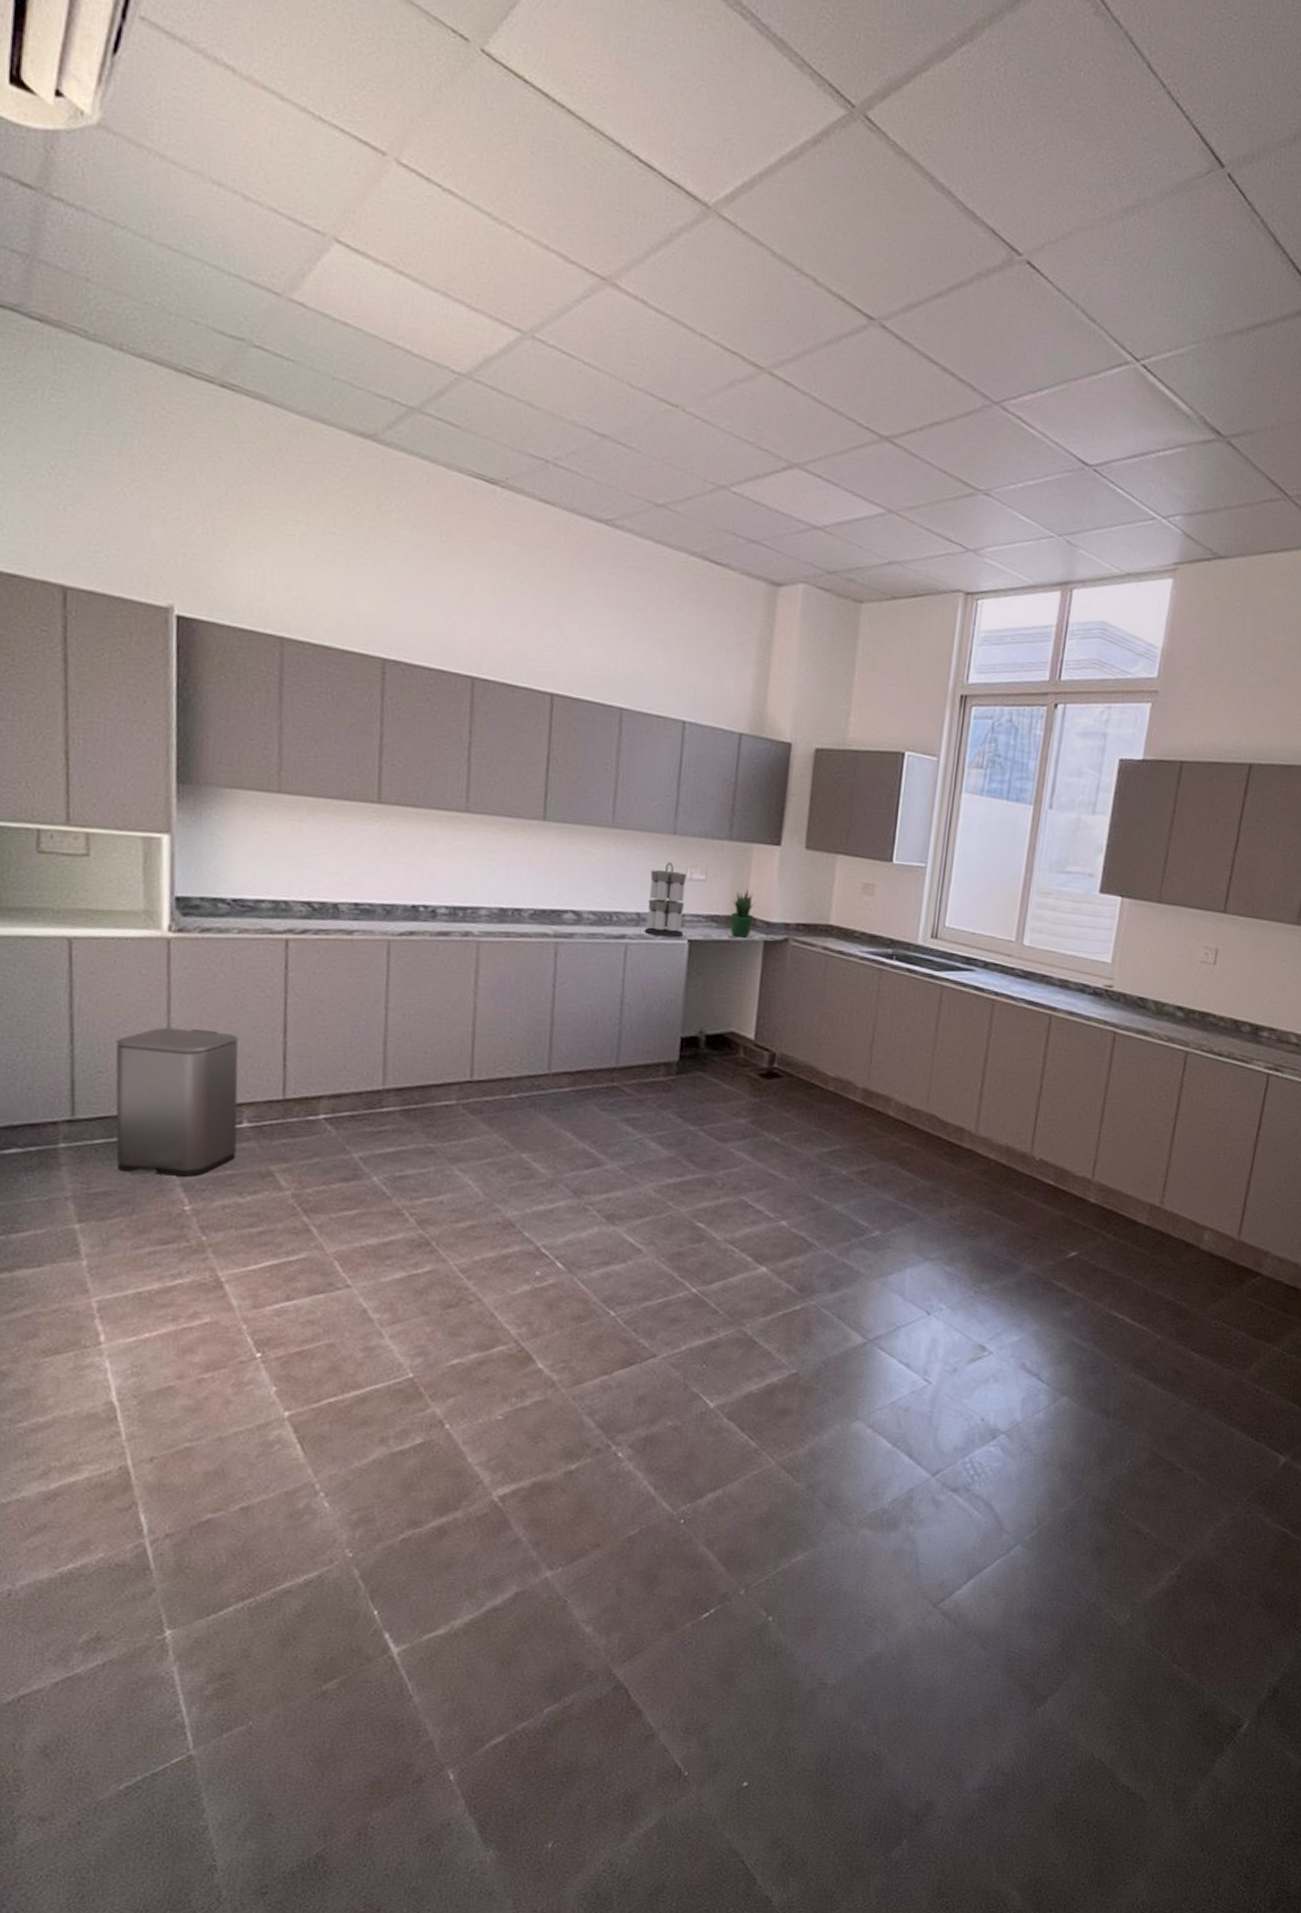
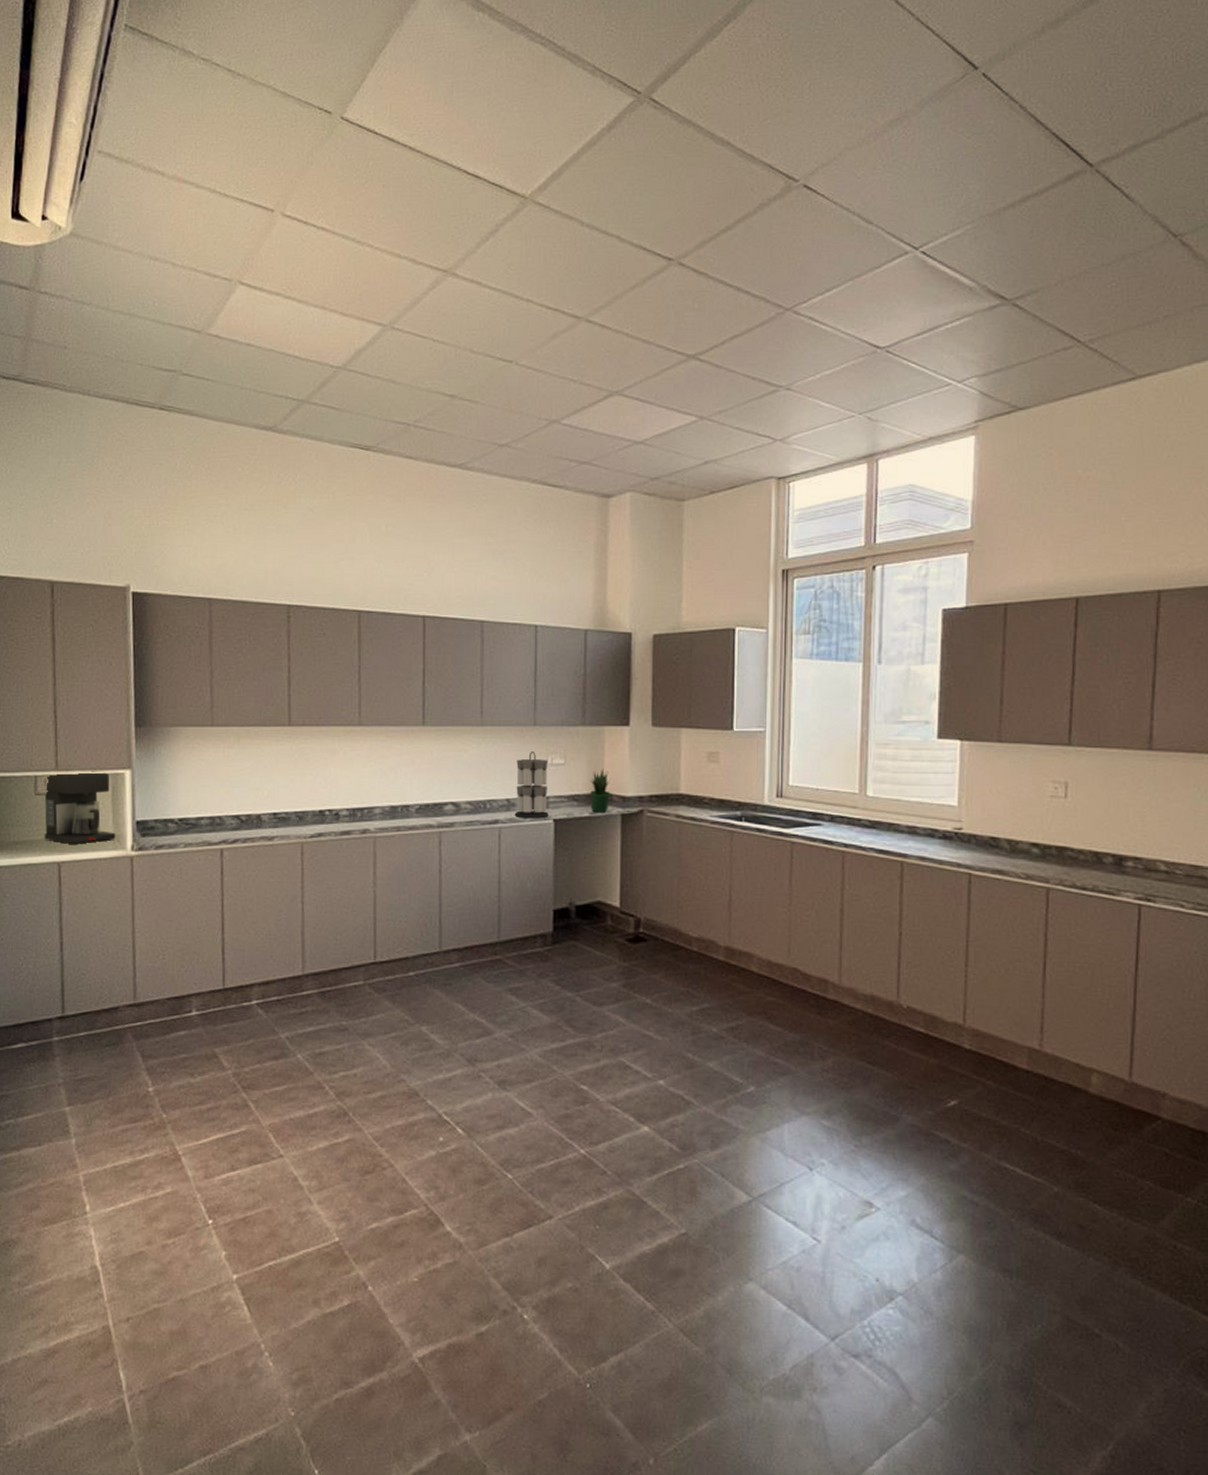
coffee maker: none [49,830,148,918] -> present [44,771,116,844]
pedal bin: present [115,1027,239,1177] -> none [94,932,188,1063]

